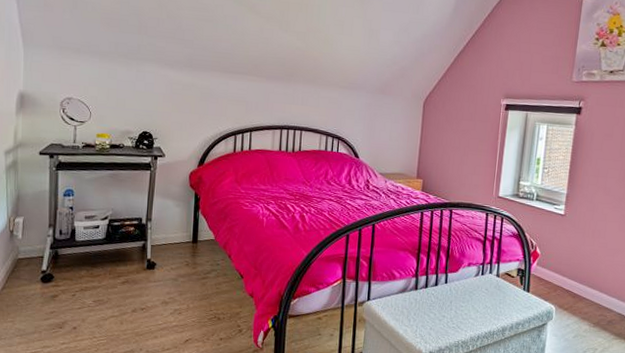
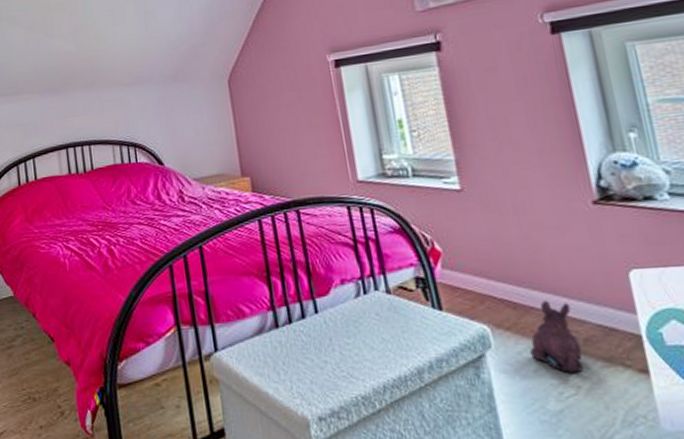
plush toy: none [574,295,607,340] -> present [530,301,585,373]

